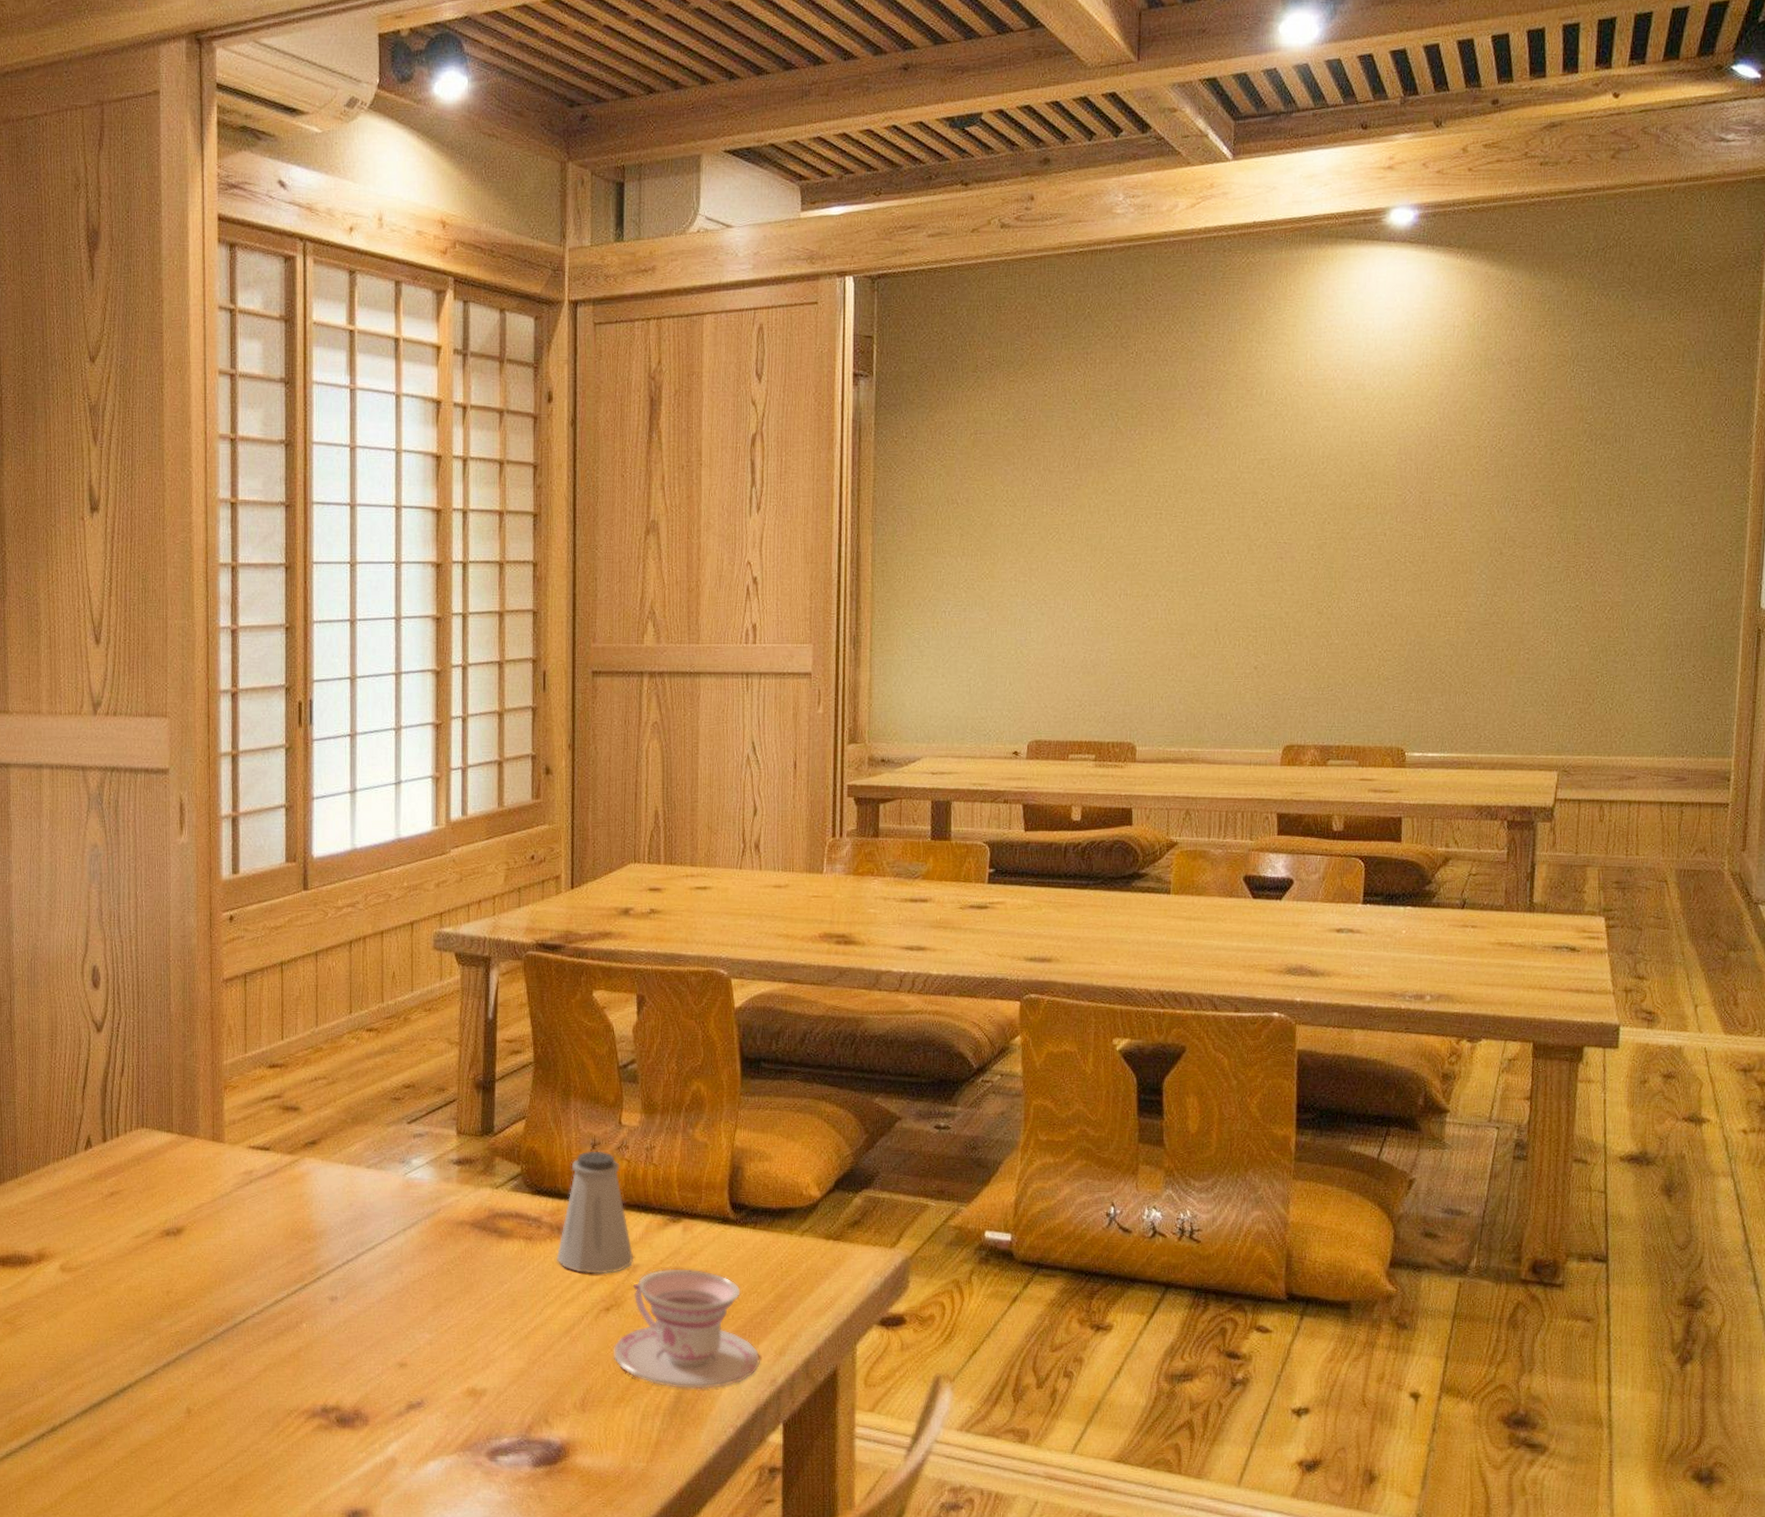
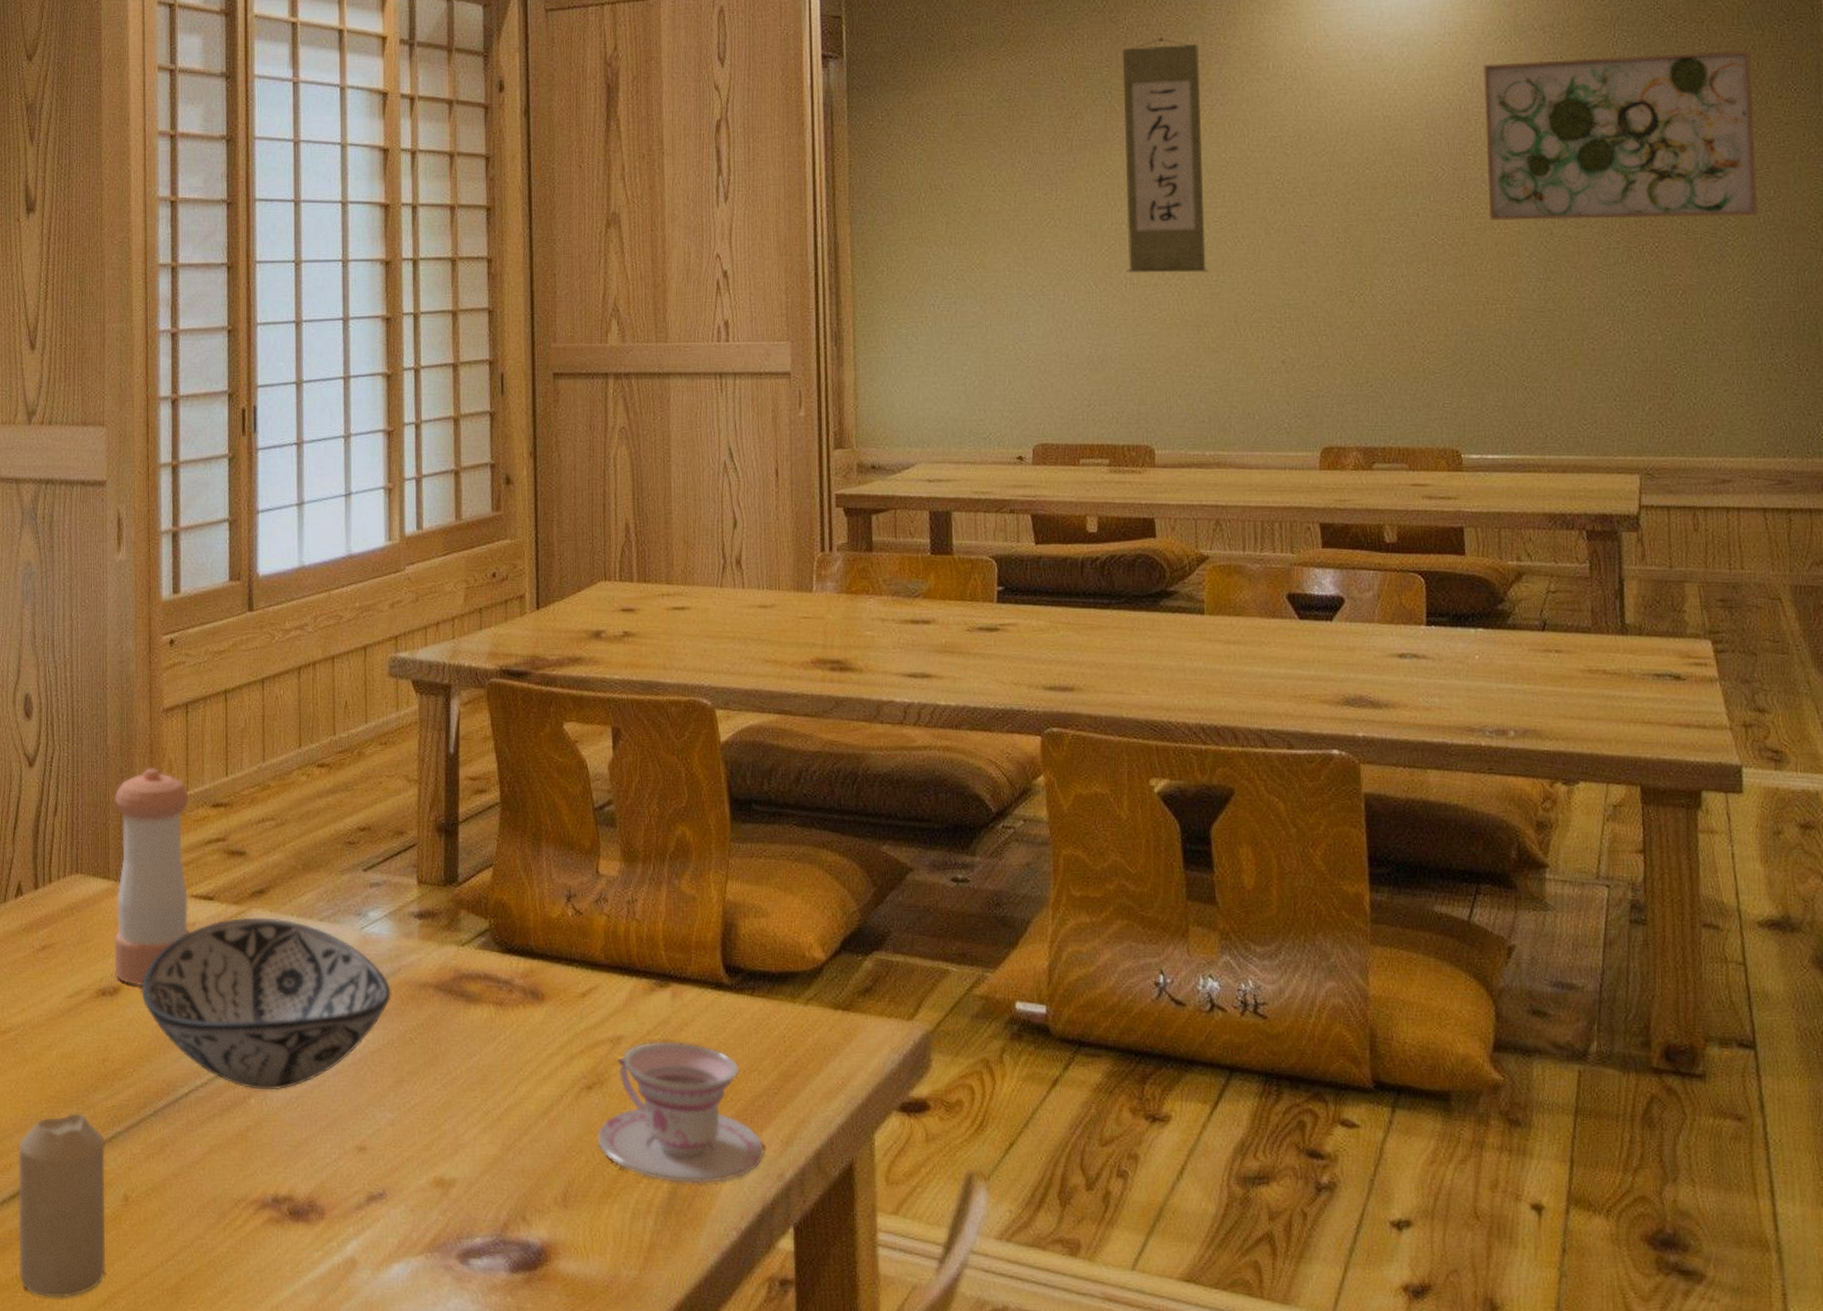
candle: none [90,1338,171,1497] -> present [18,1113,106,1298]
pepper shaker: none [177,1033,248,1227] -> present [114,768,191,986]
decorative bowl: none [202,1165,431,1316] -> present [141,917,391,1091]
saltshaker: present [556,1151,634,1274] -> none [530,903,617,1046]
wall scroll: none [1121,363,1200,585] -> present [1123,38,1209,273]
wall art: none [1448,387,1691,541] -> present [1483,50,1758,221]

